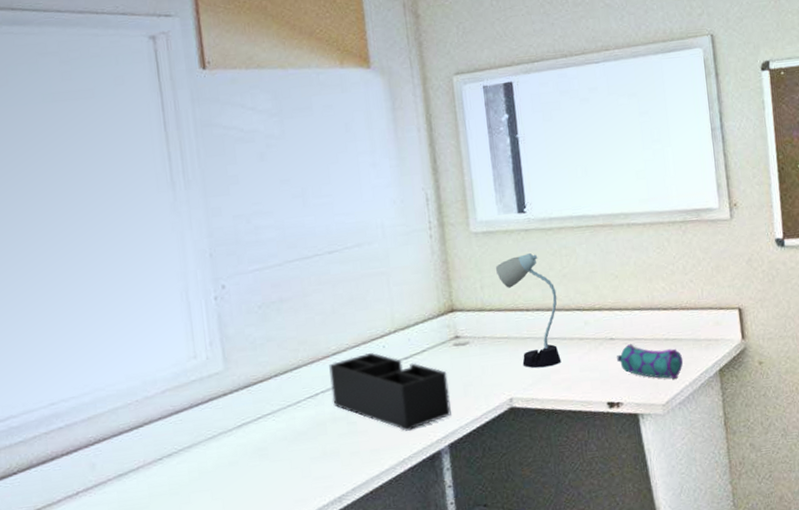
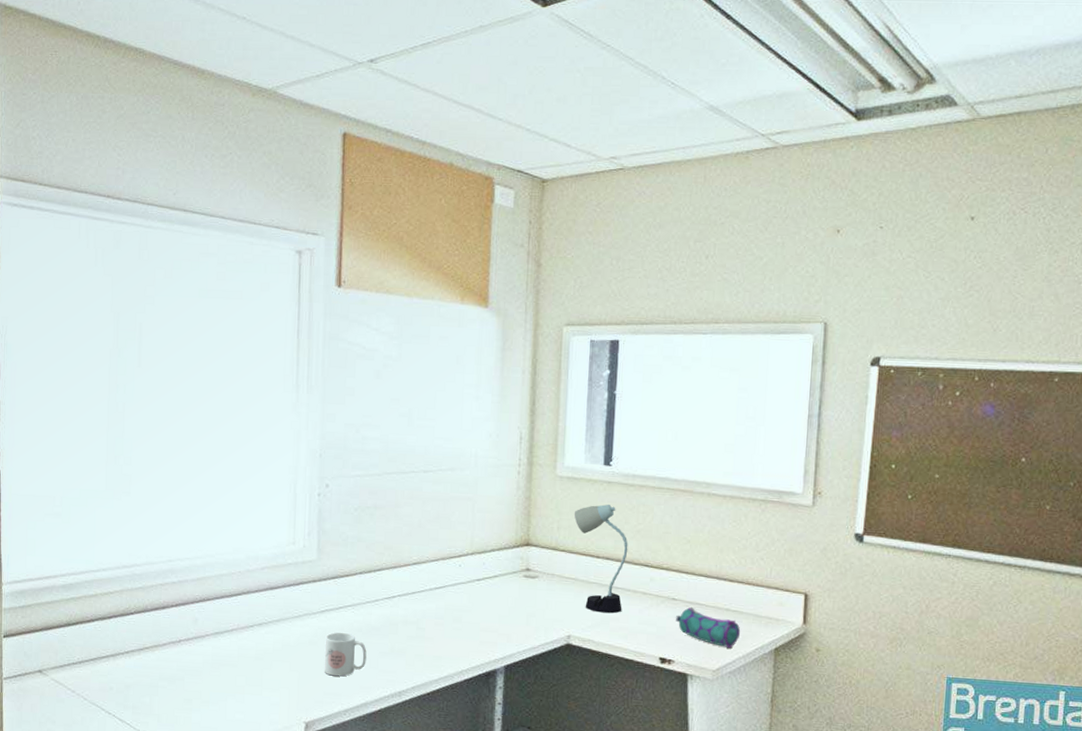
mug: none [246,444,298,496] -> present [324,632,367,677]
desk organizer: present [329,353,451,431] -> none [407,569,513,646]

